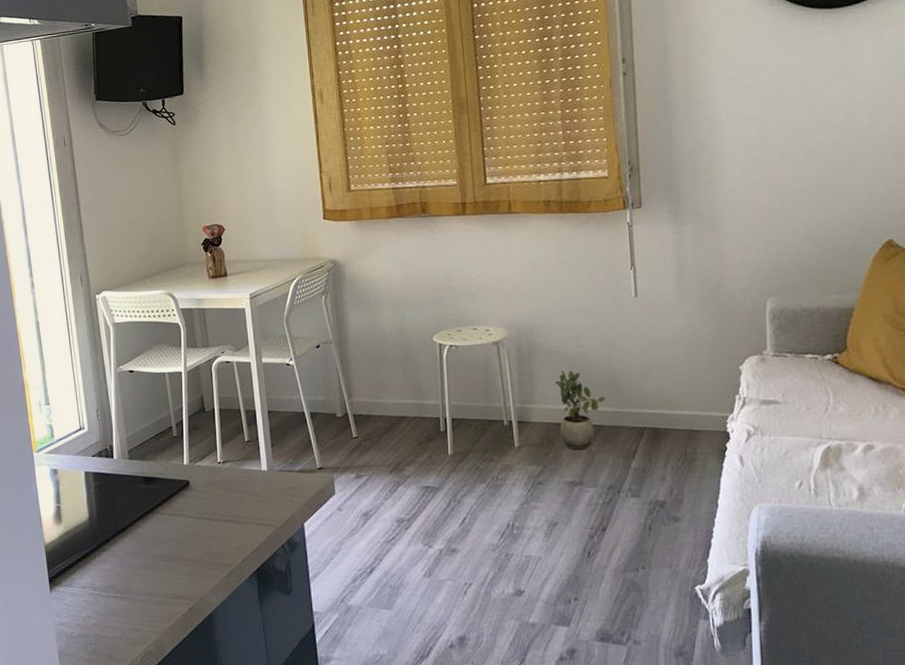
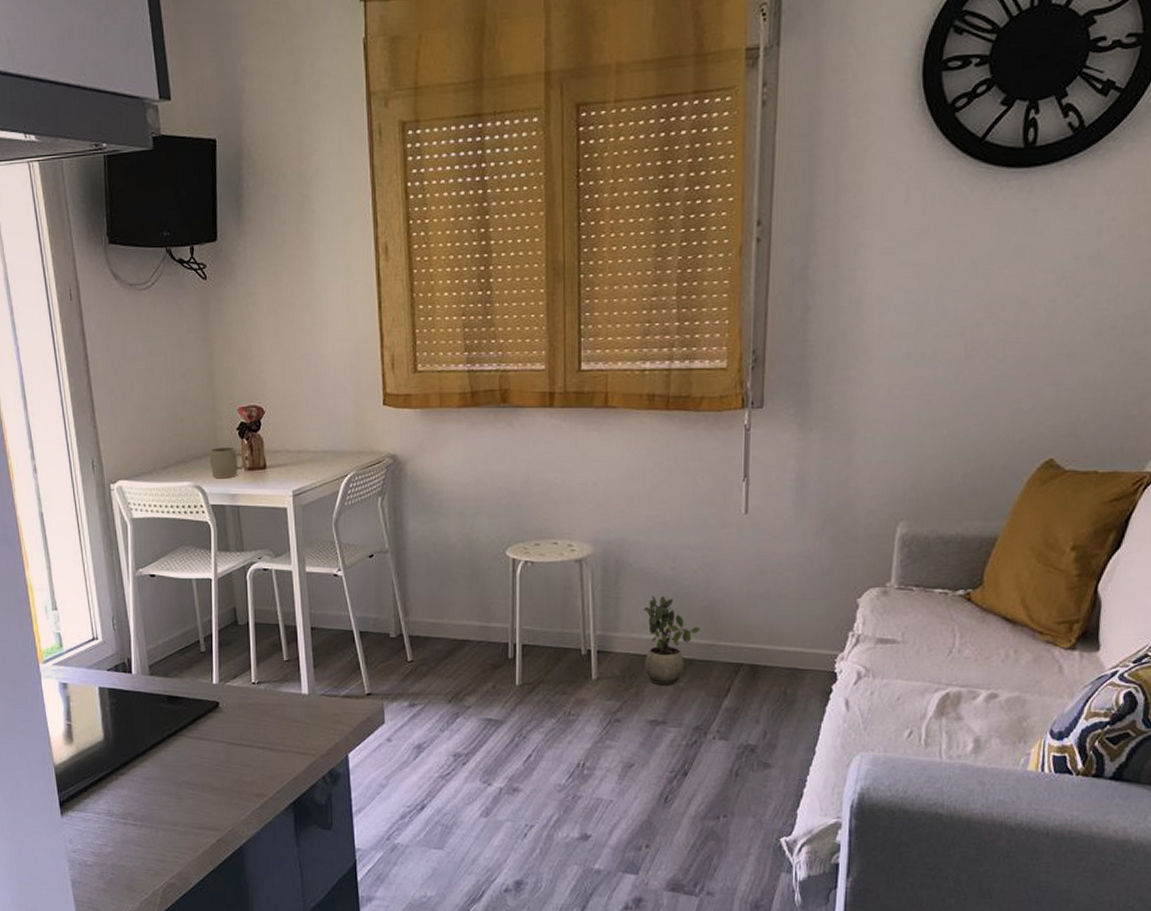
mug: none [179,259,210,287] -> present [209,446,246,479]

